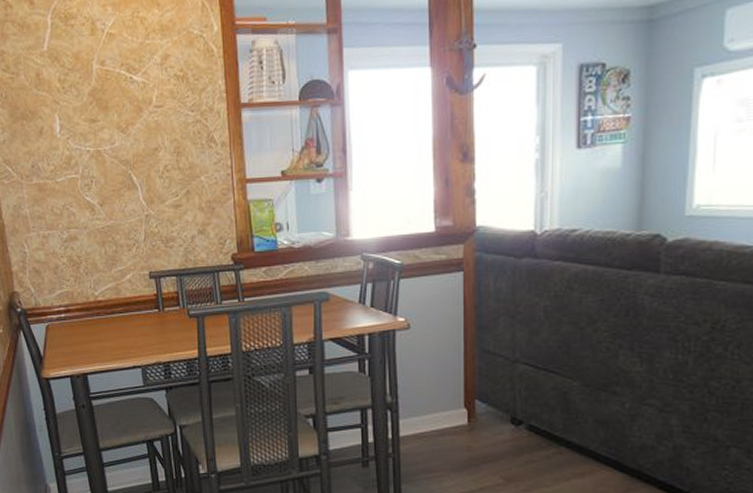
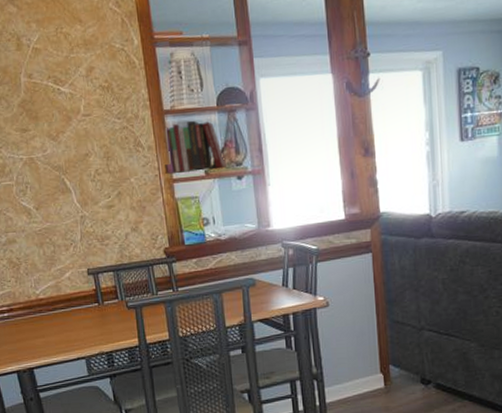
books: none [237,115,305,174] -> present [163,120,226,175]

